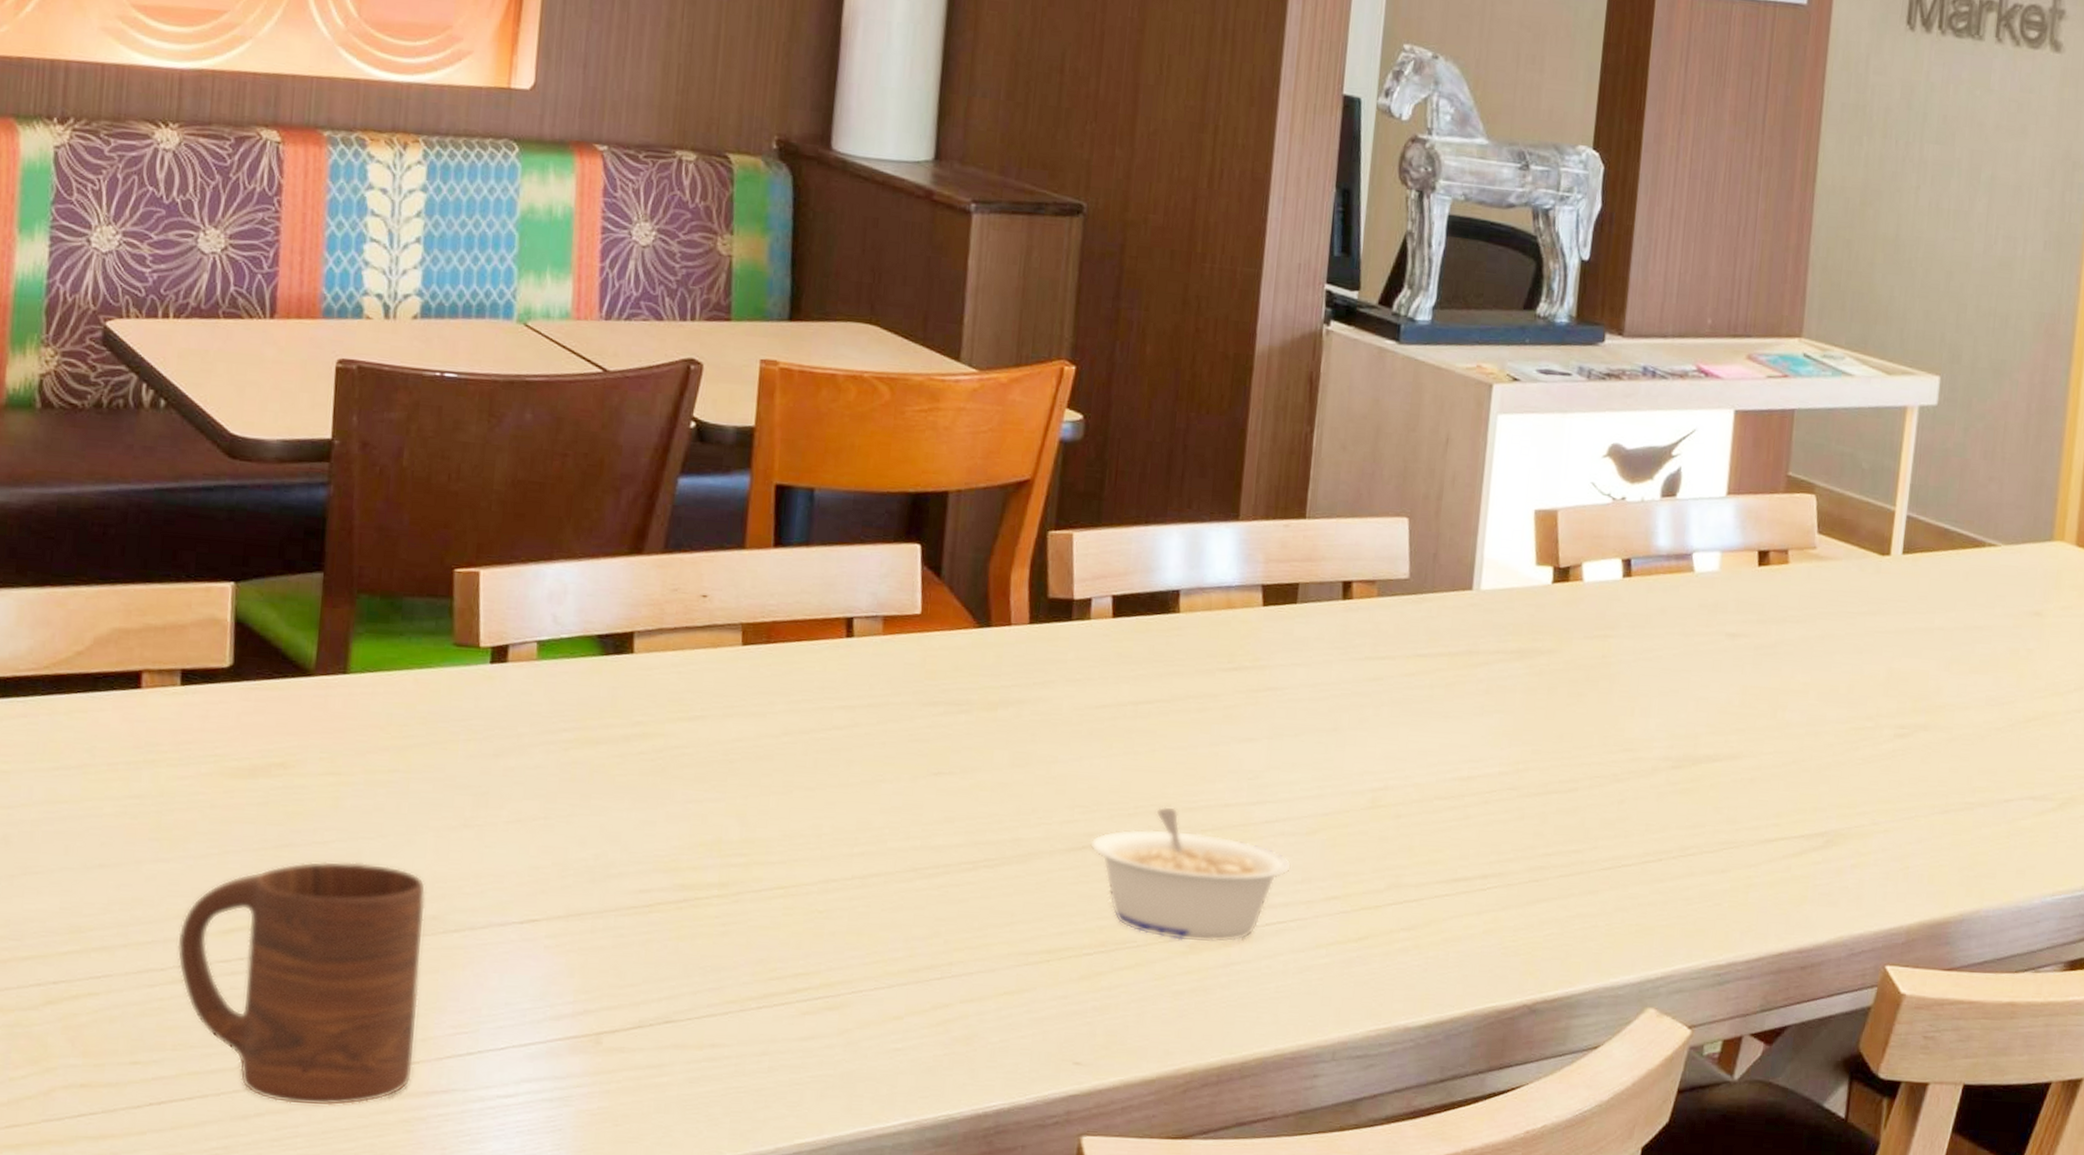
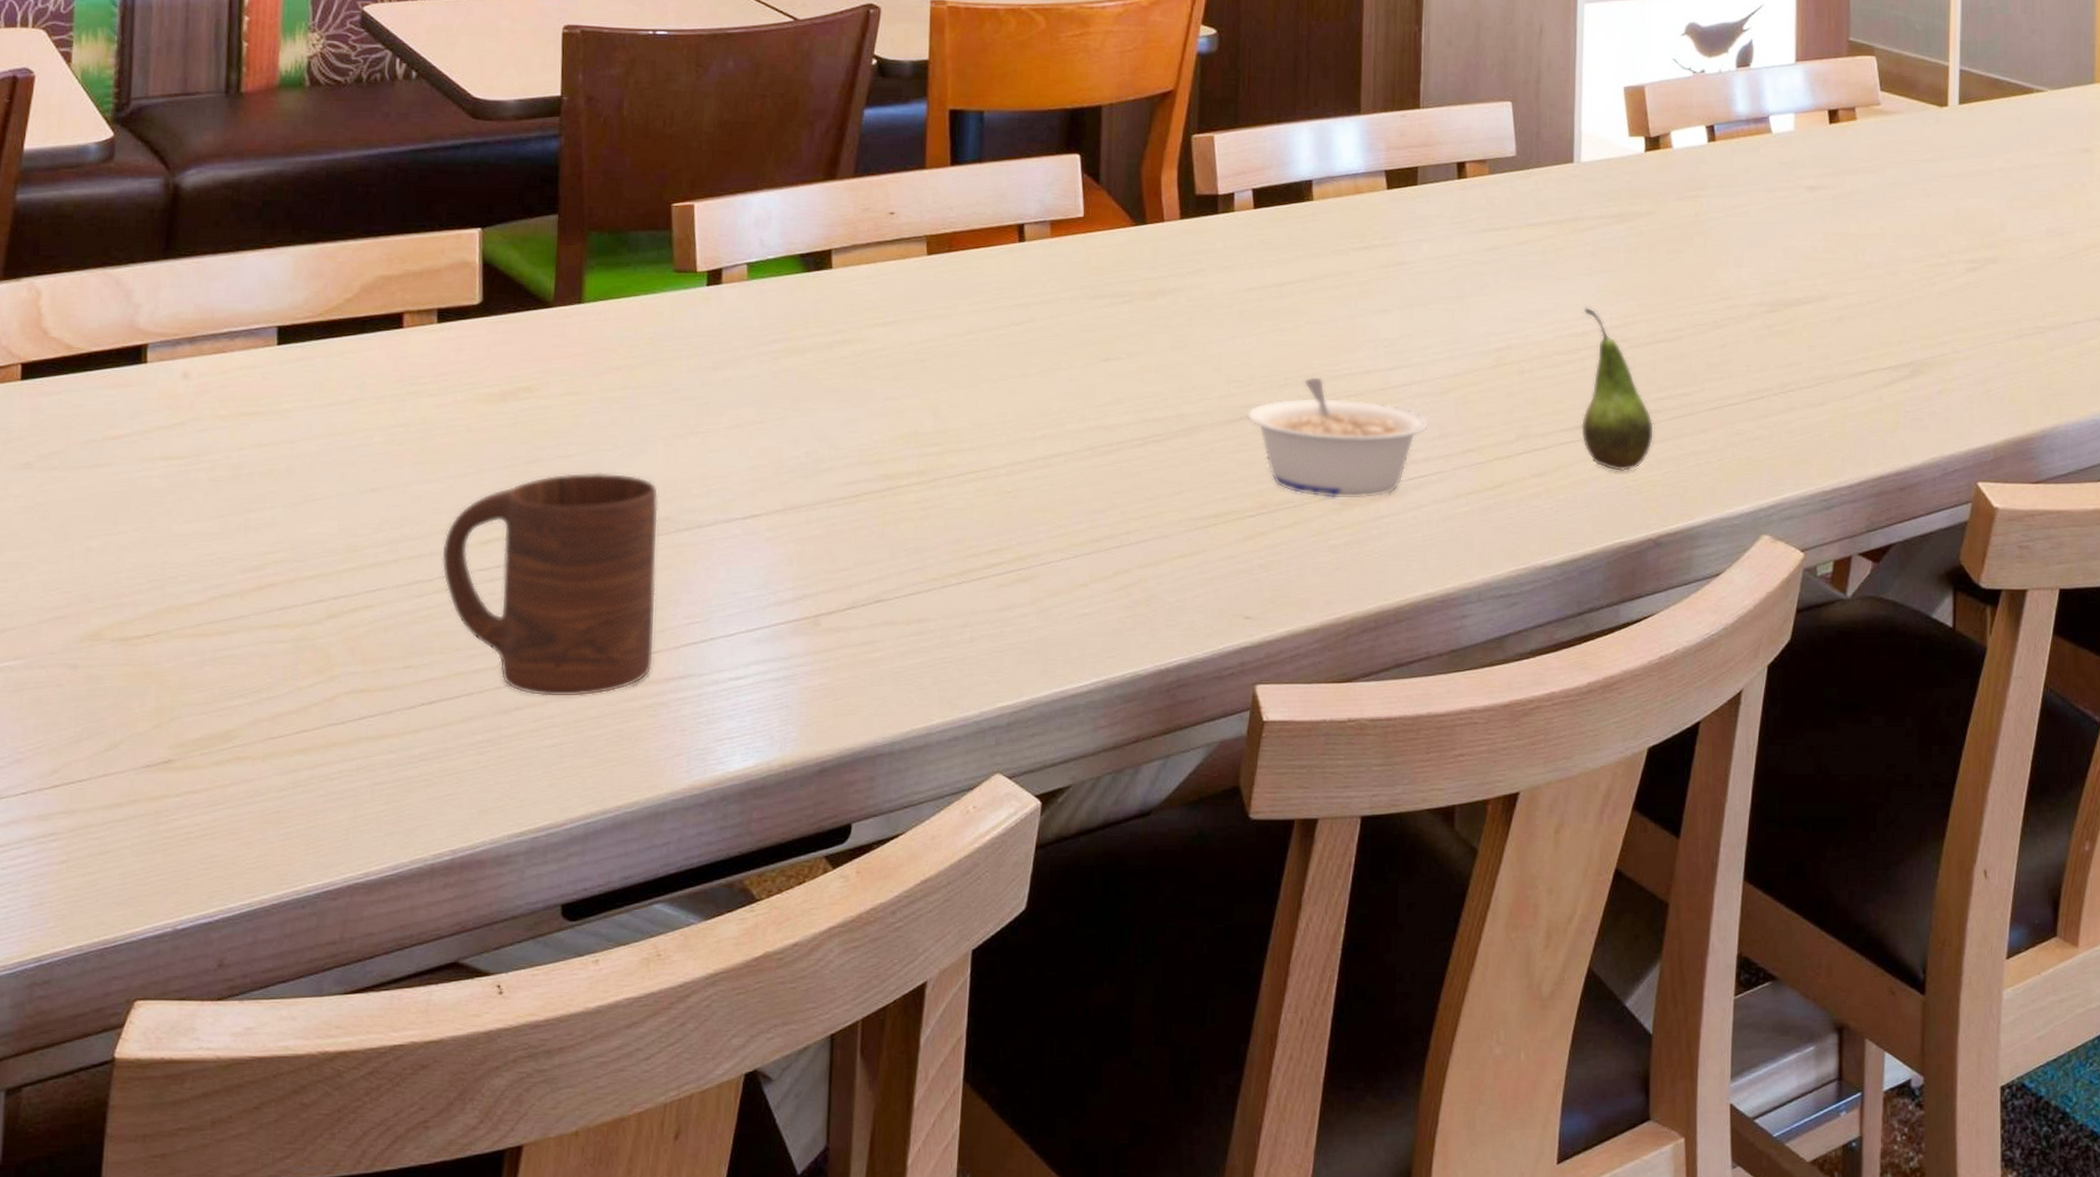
fruit: none [1457,749,1539,931] -> present [1580,307,1655,472]

